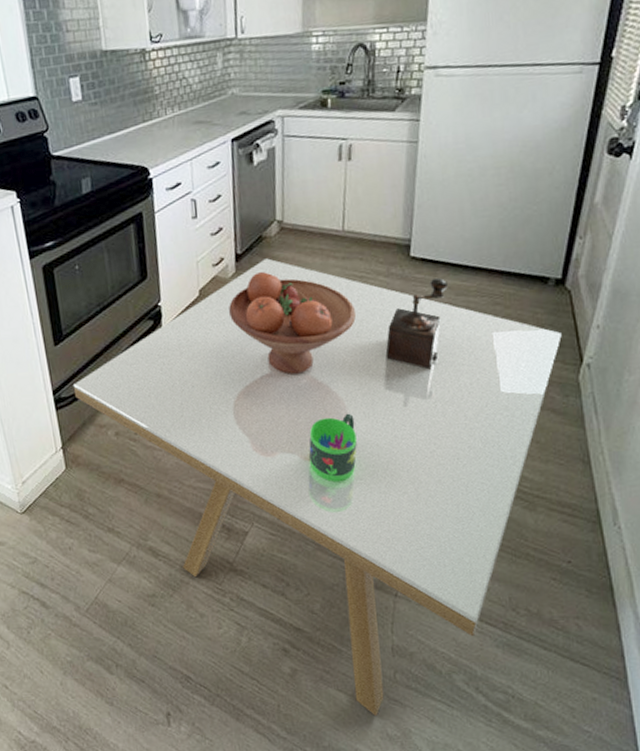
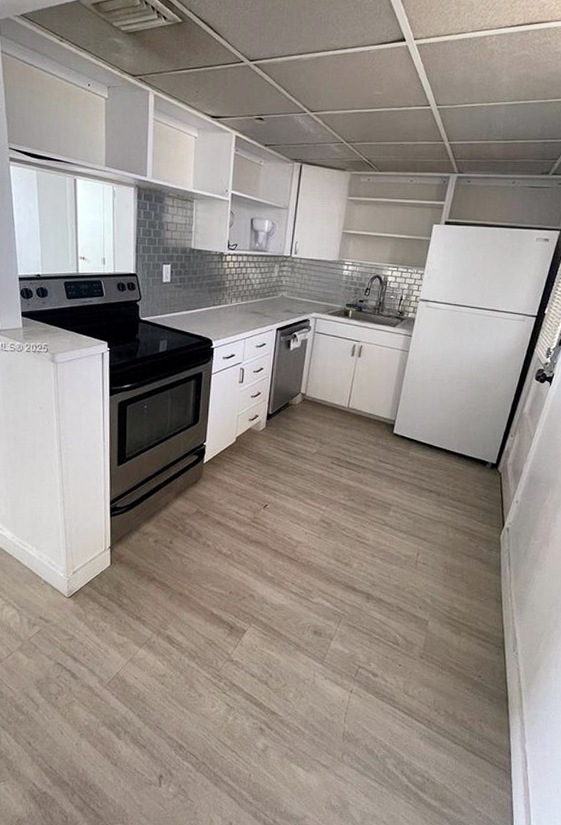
dining table: present [73,258,562,716] -> none [127,420,492,788]
fruit bowl: present [228,271,357,374] -> none [255,429,350,510]
mug: present [309,413,357,483] -> none [300,545,338,598]
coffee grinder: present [385,277,448,370] -> none [367,451,417,519]

